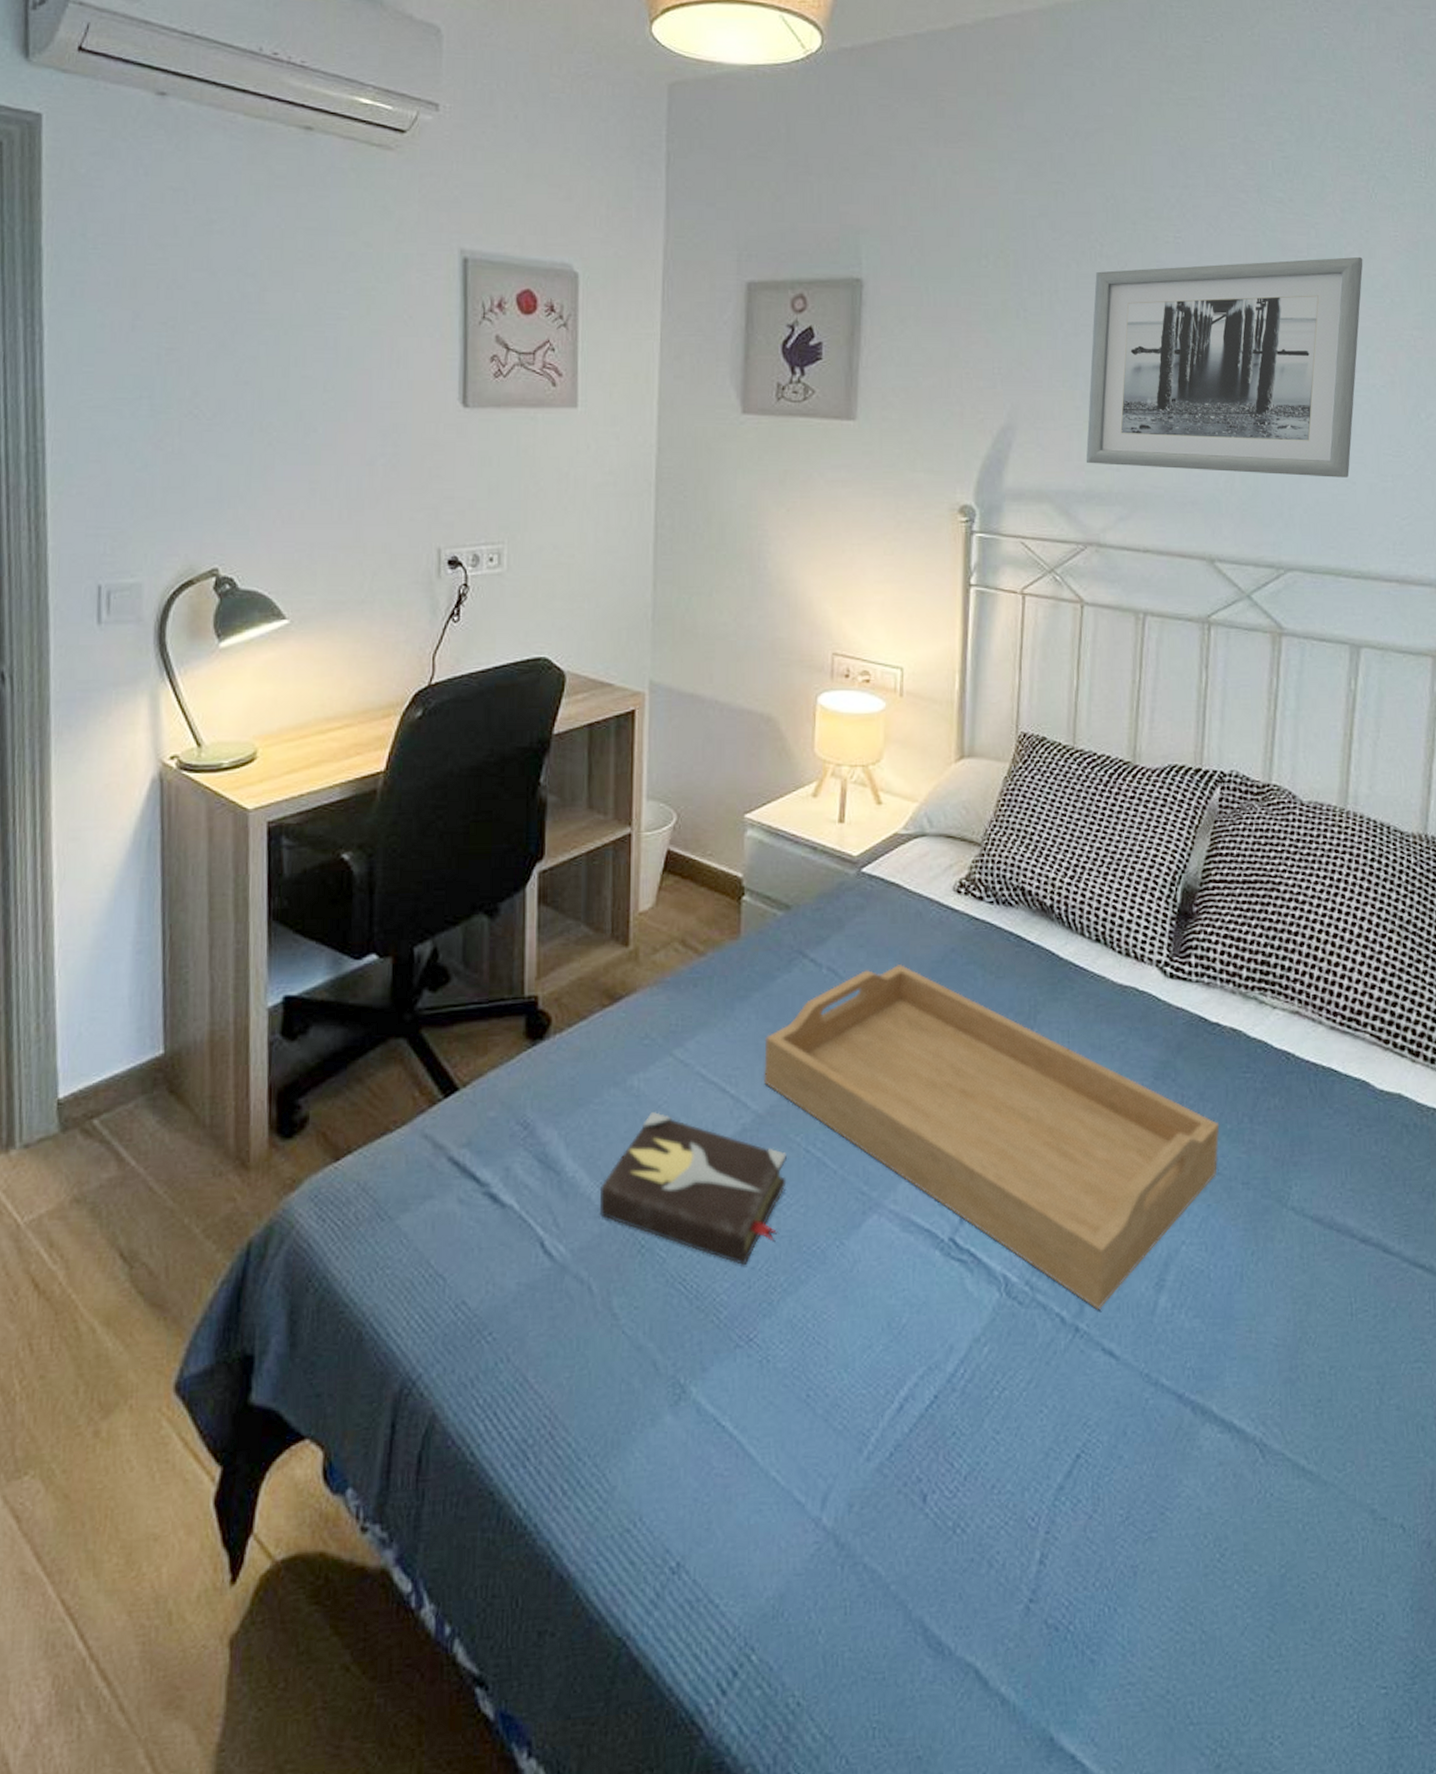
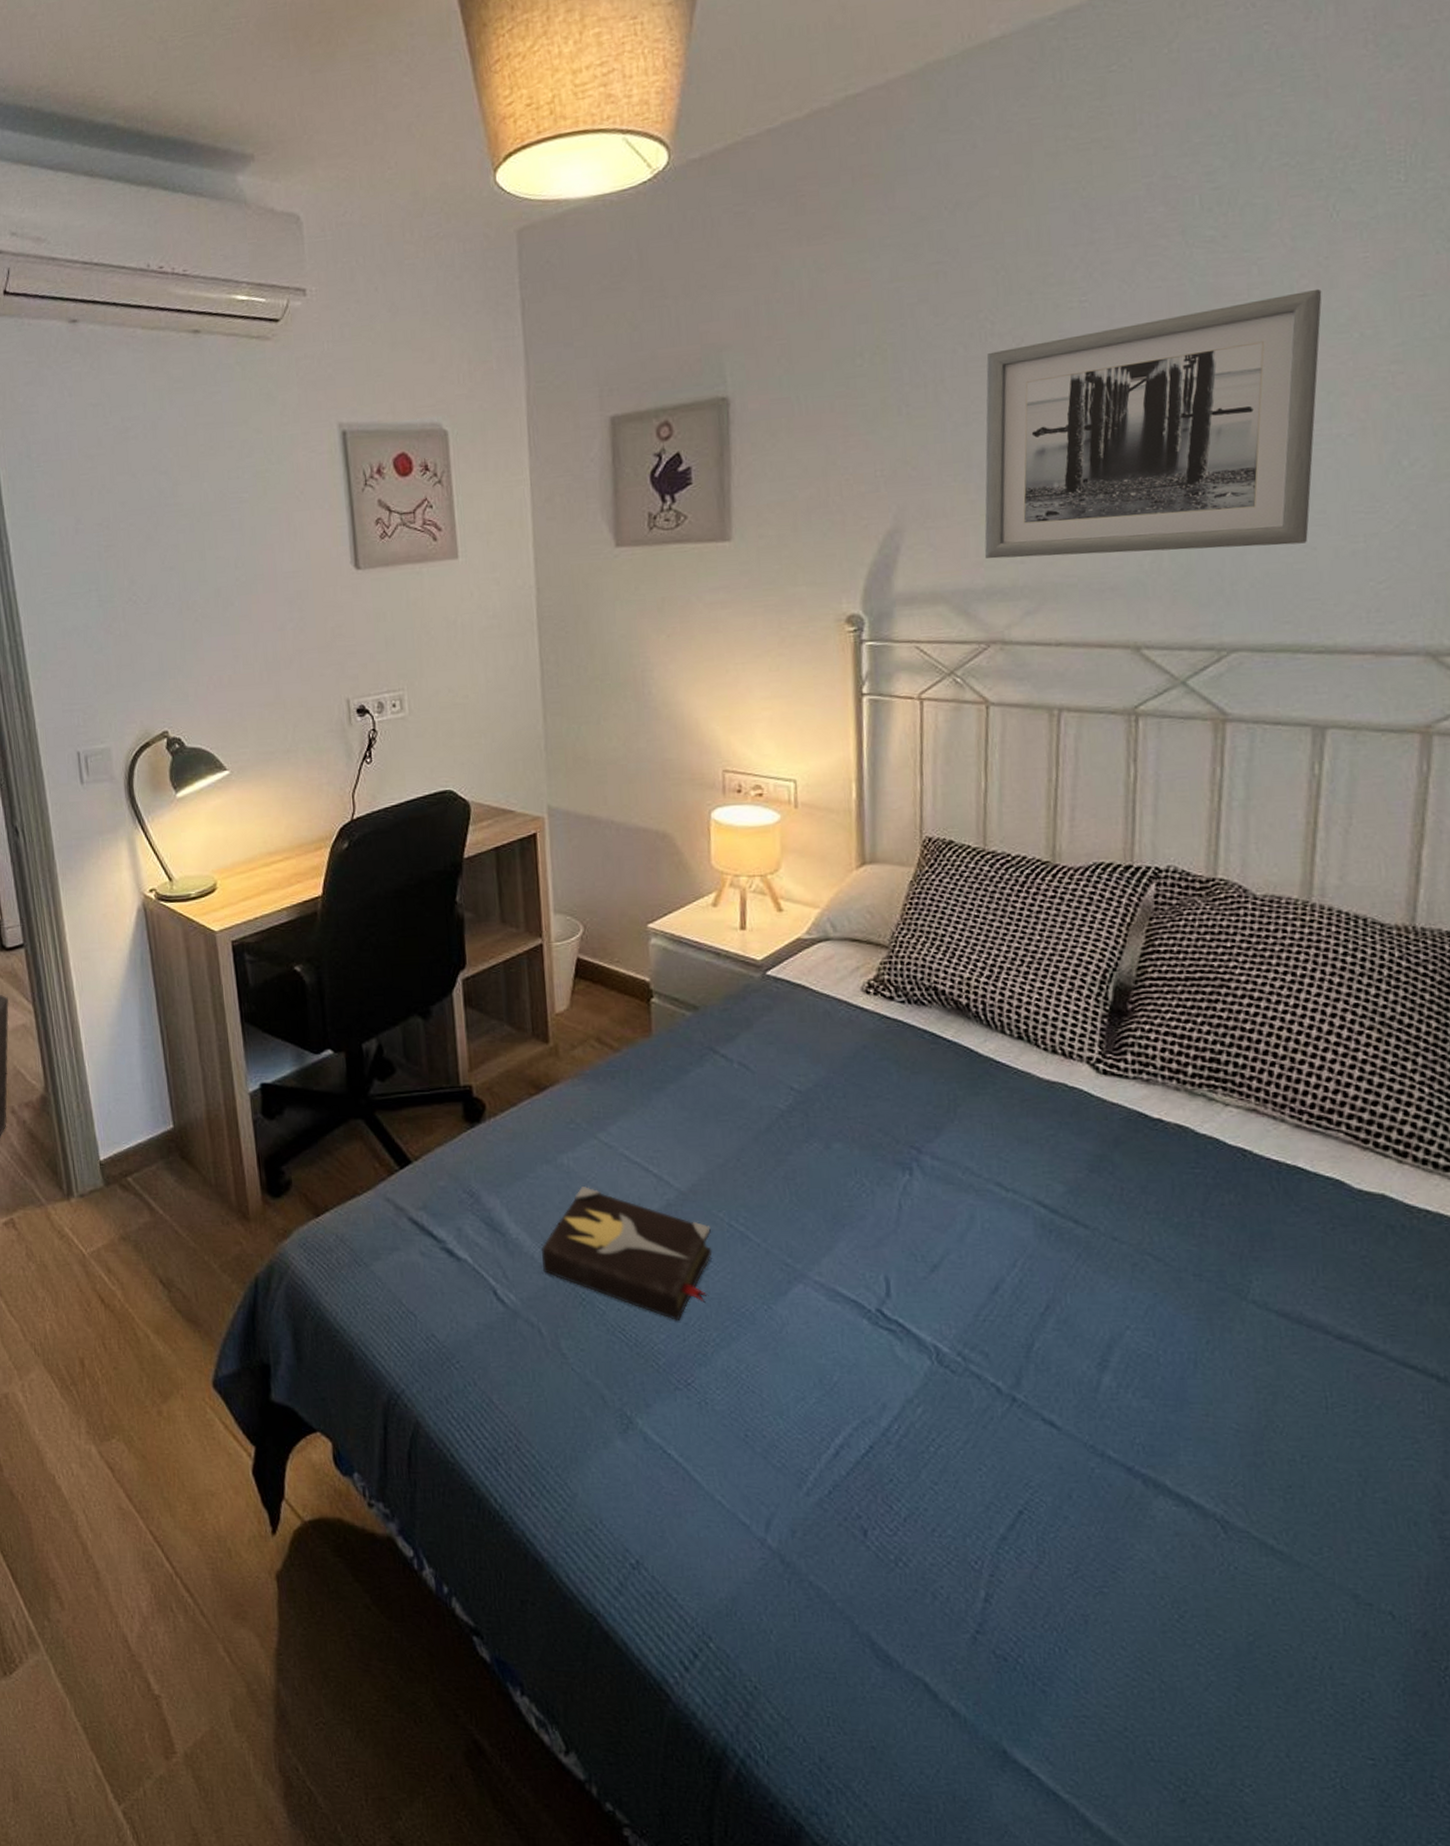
serving tray: present [763,965,1220,1310] -> none [682,1060,1166,1383]

